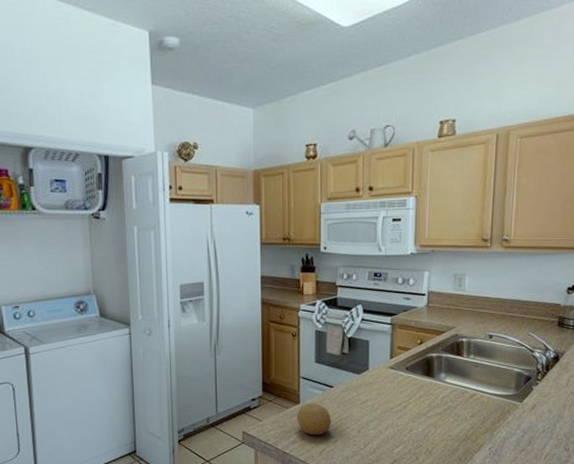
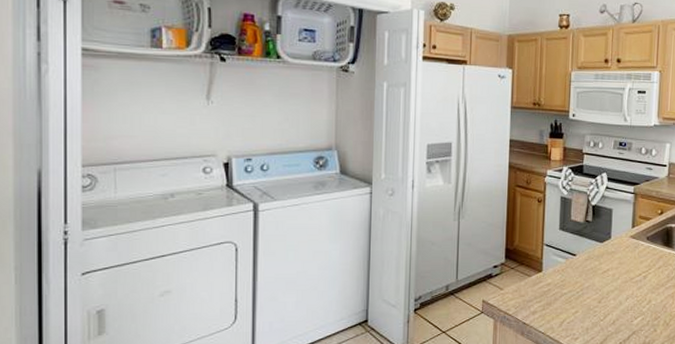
fruit: present [297,402,332,436] -> none [539,271,574,306]

